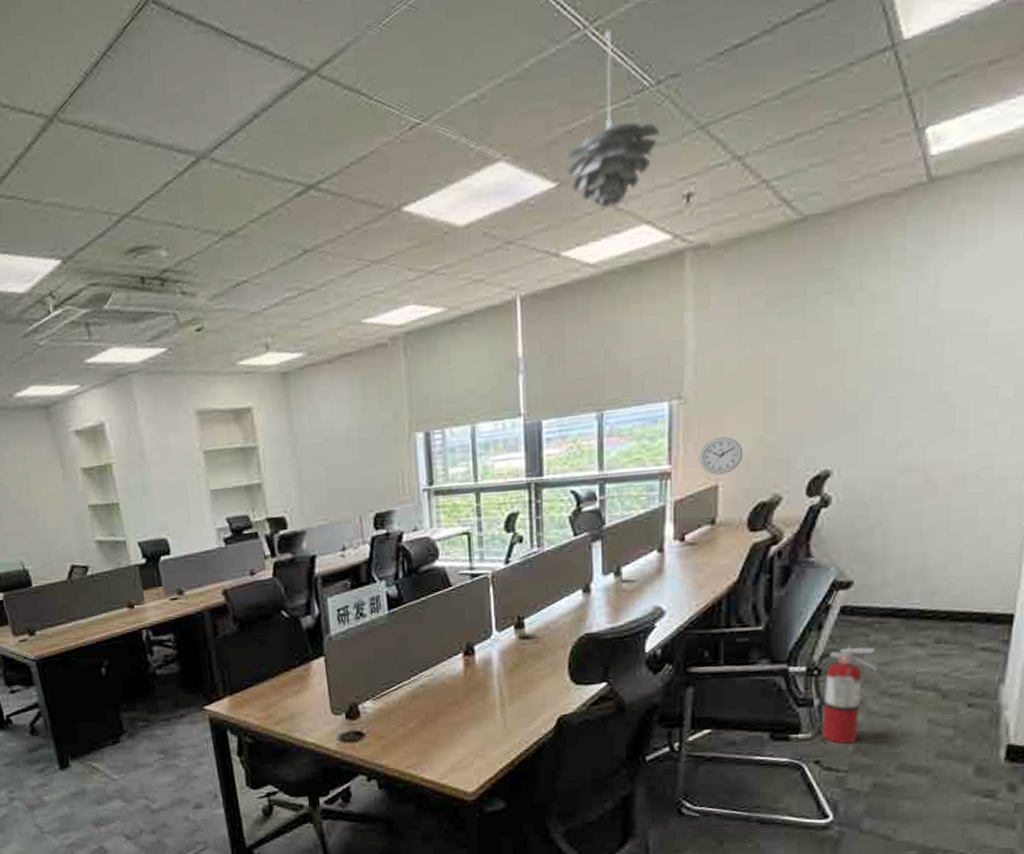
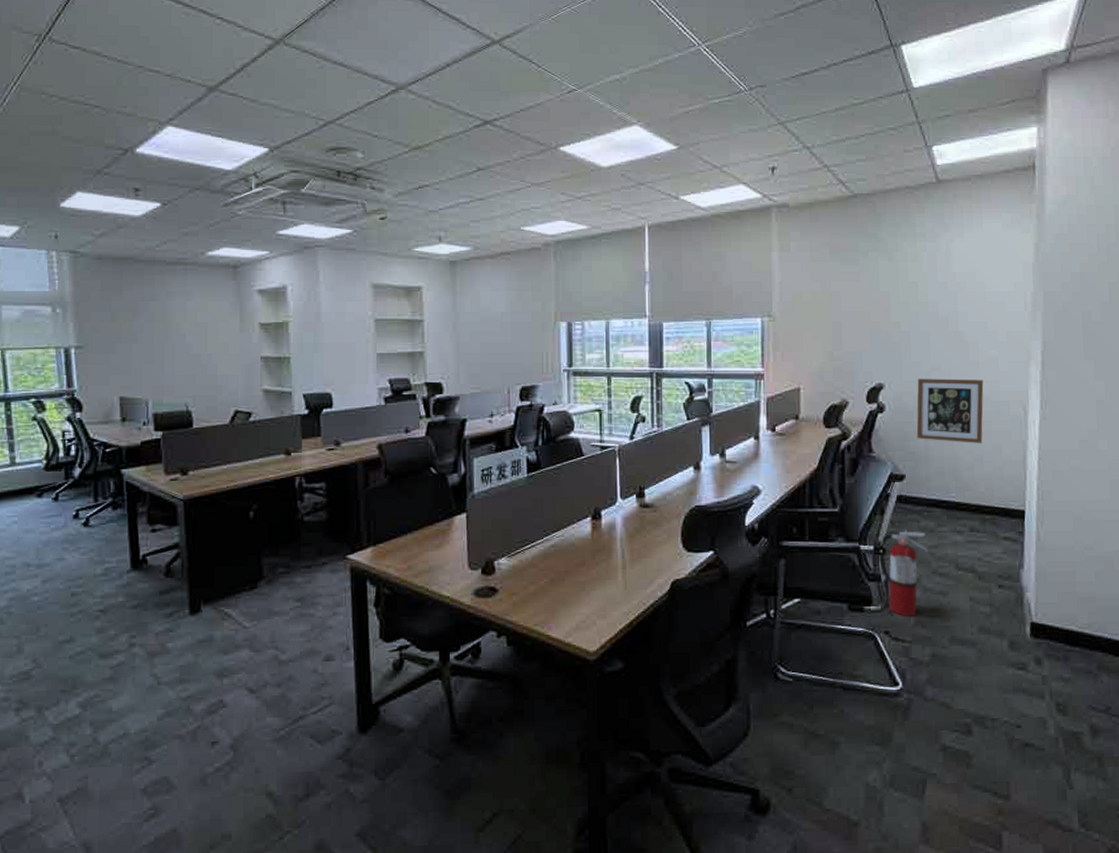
pendant light: present [564,30,659,208] -> none [683,50,752,169]
wall clock: present [699,437,744,475] -> none [785,350,818,379]
wall art: none [872,452,973,537] -> present [916,378,984,443]

